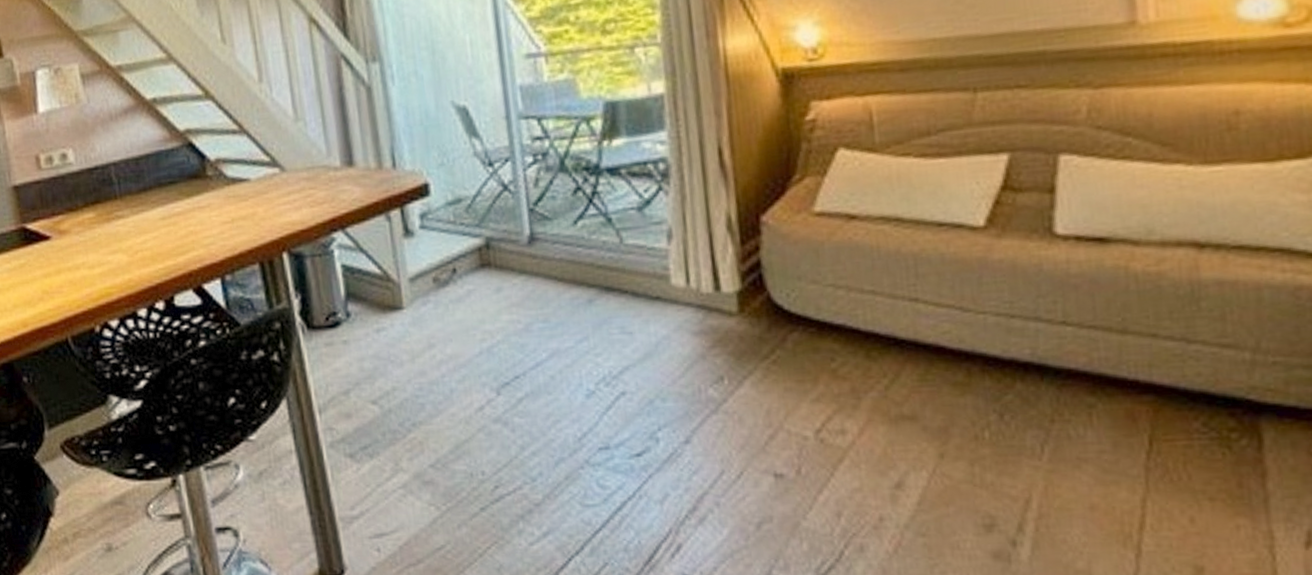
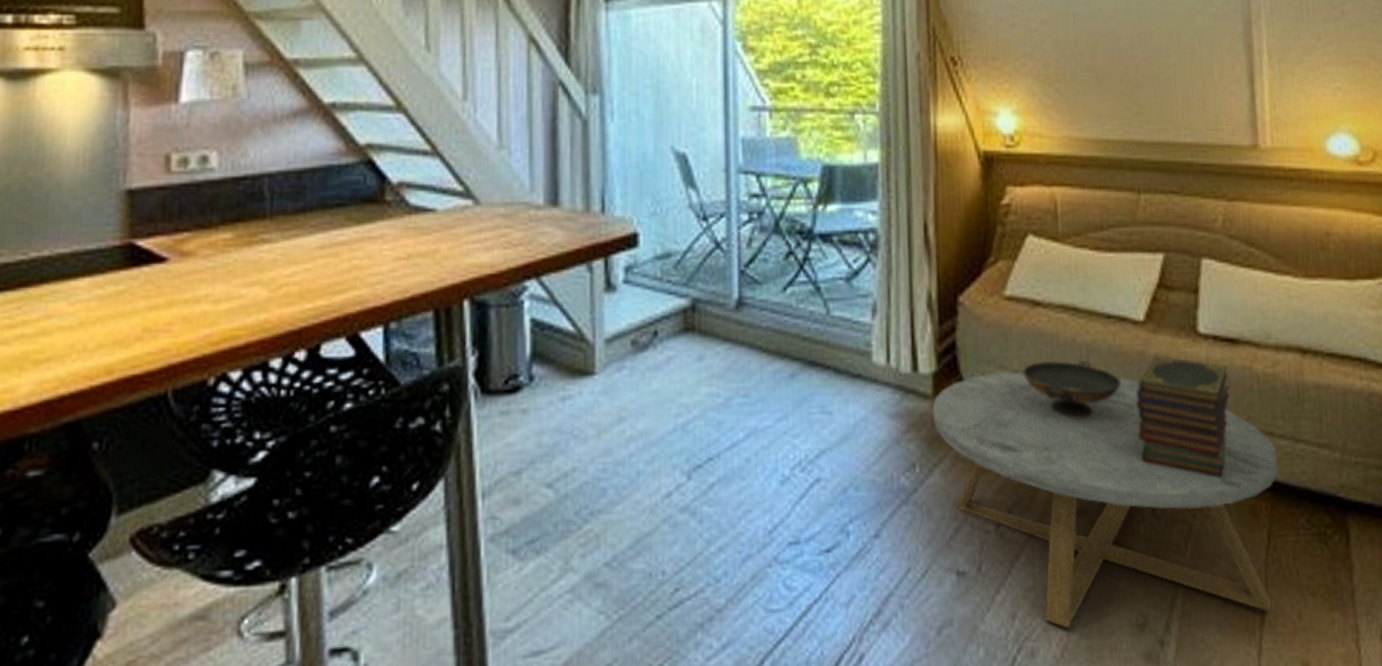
coffee table: none [738,284,1165,527] -> present [932,370,1279,629]
decorative bowl: none [838,270,958,328] -> present [1022,359,1122,418]
book stack: none [977,260,1099,384] -> present [1136,355,1230,479]

